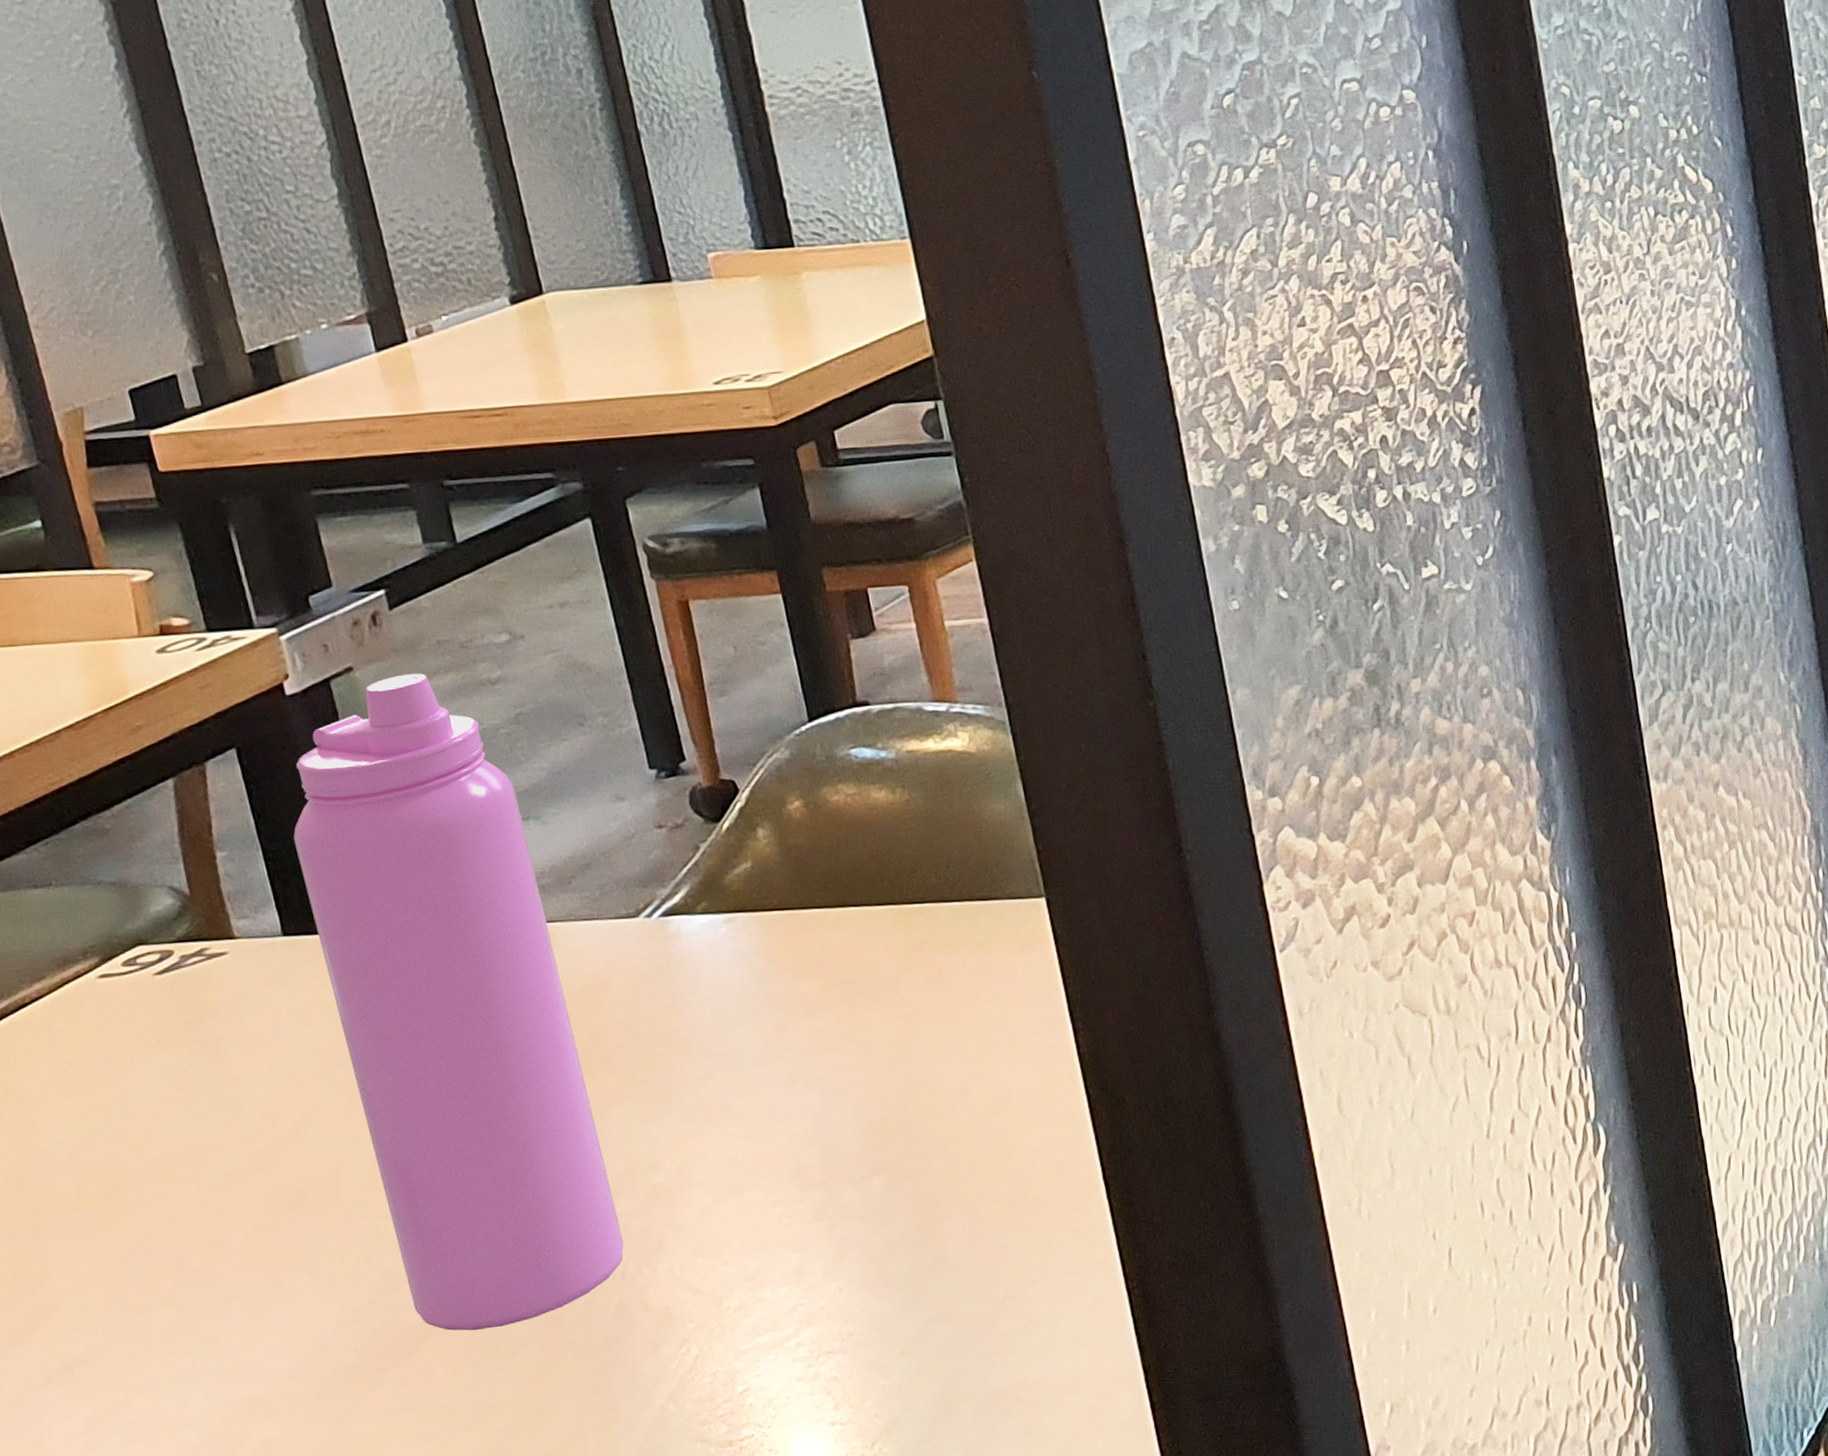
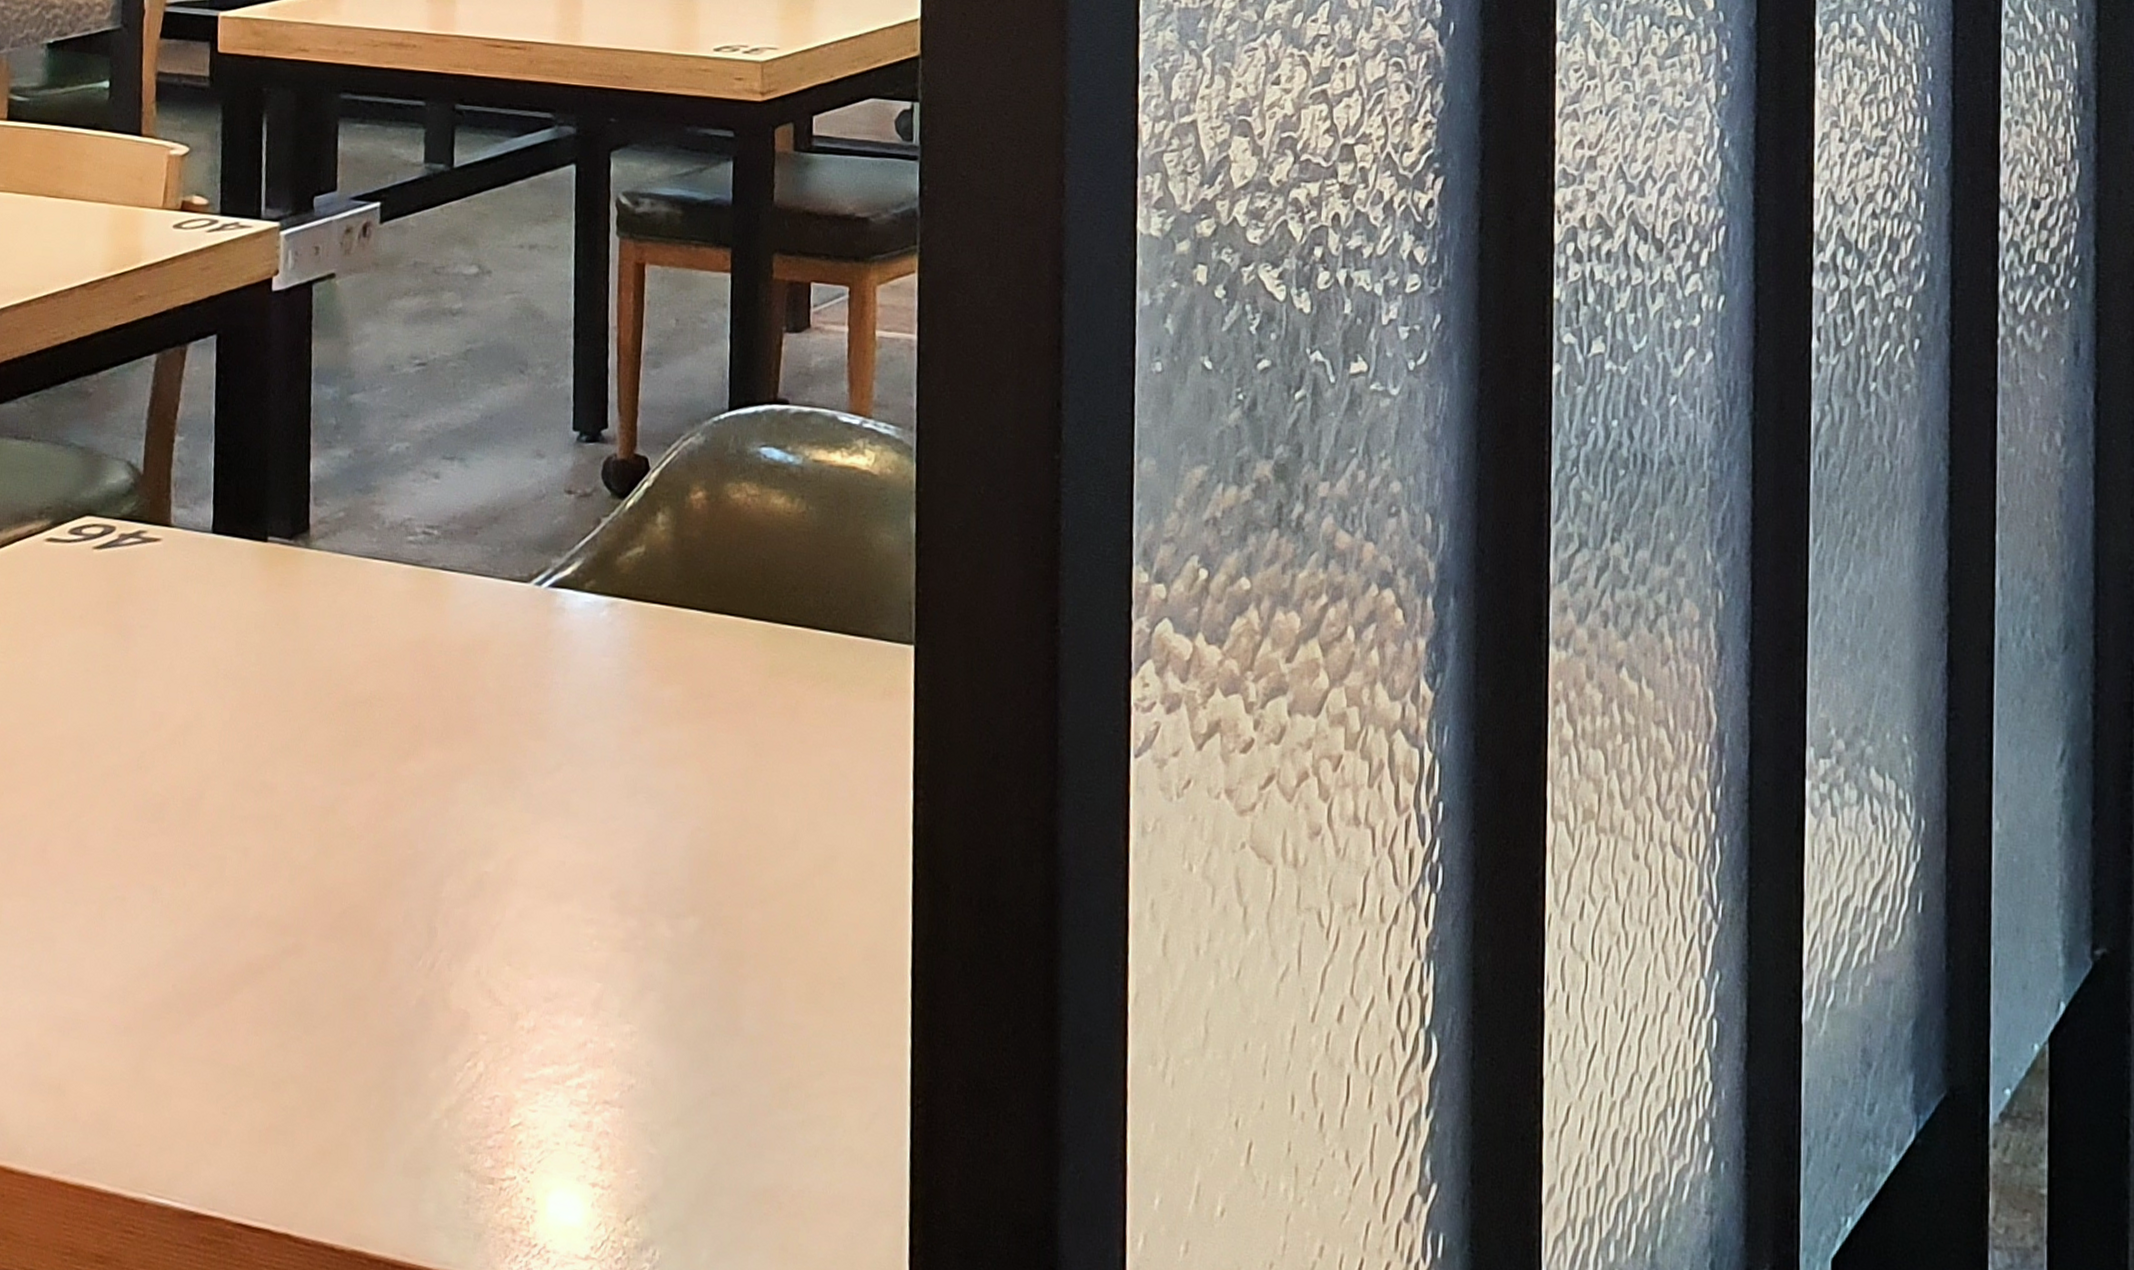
water bottle: present [293,673,624,1331] -> none [236,290,449,994]

